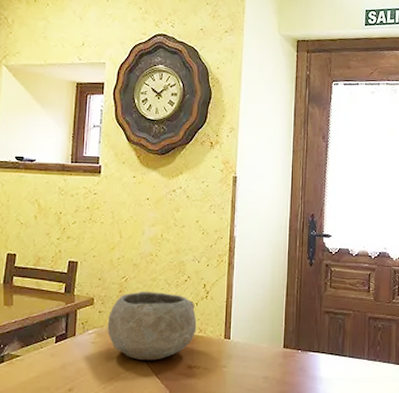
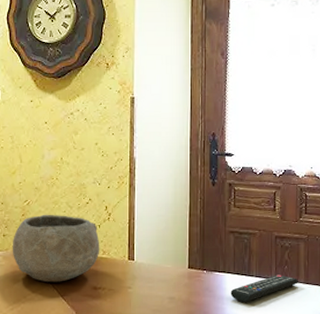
remote control: none [324,355,390,382] -> present [230,275,298,302]

